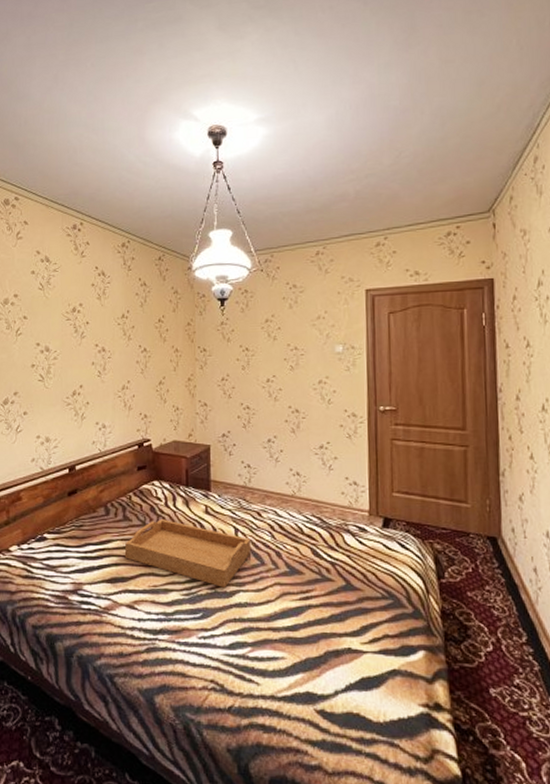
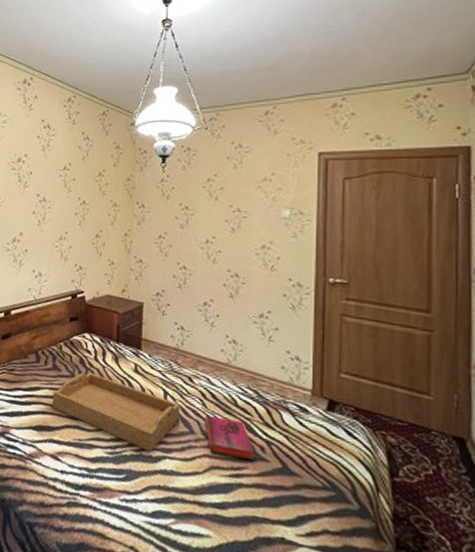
hardback book: none [274,545,322,581] -> present [204,414,255,460]

